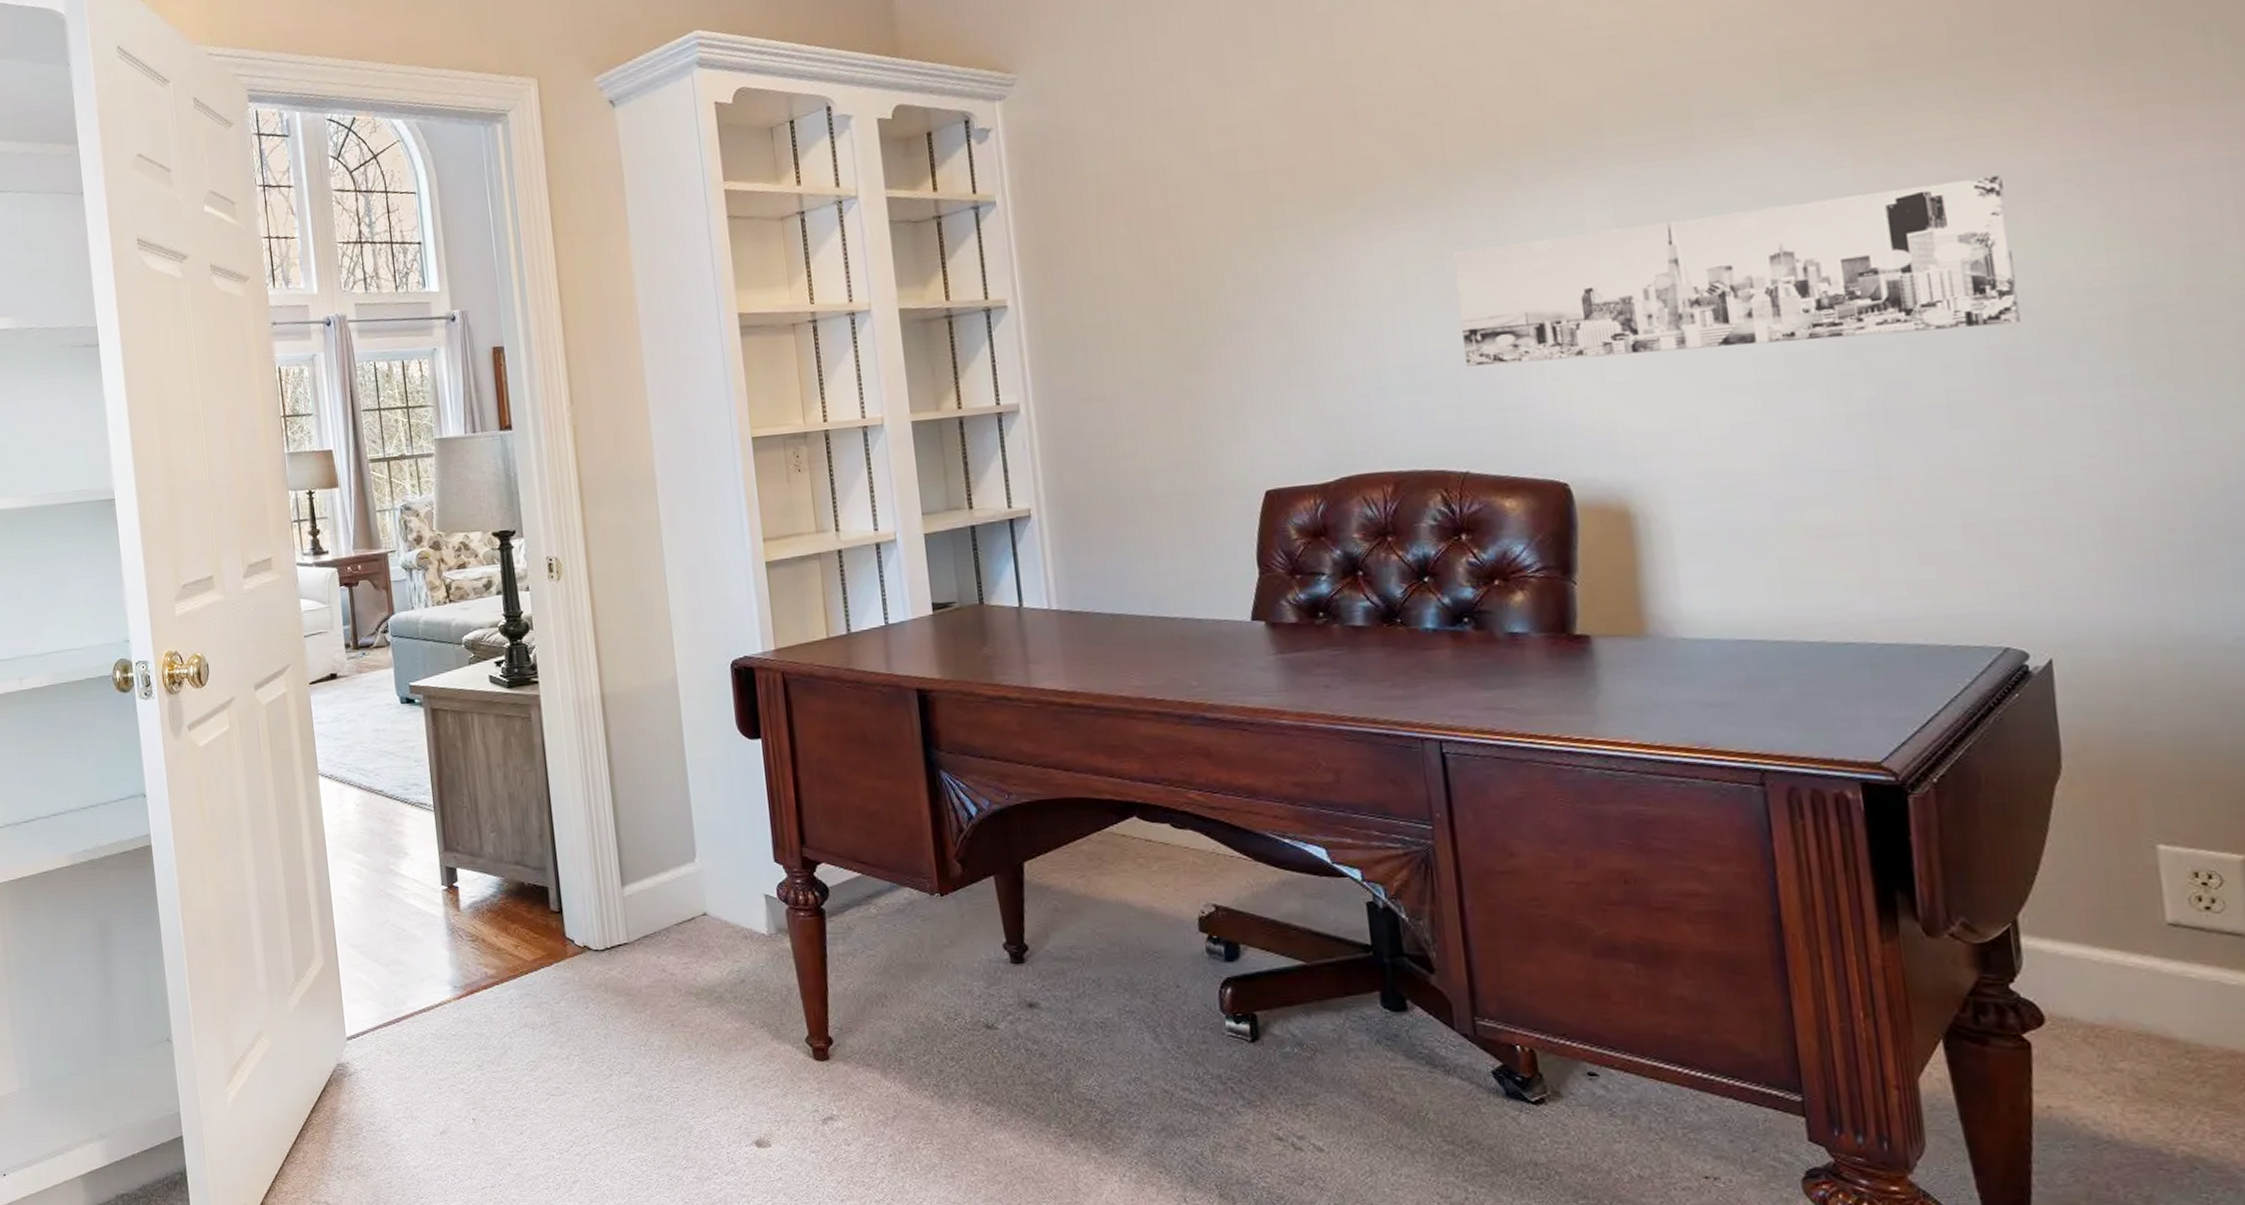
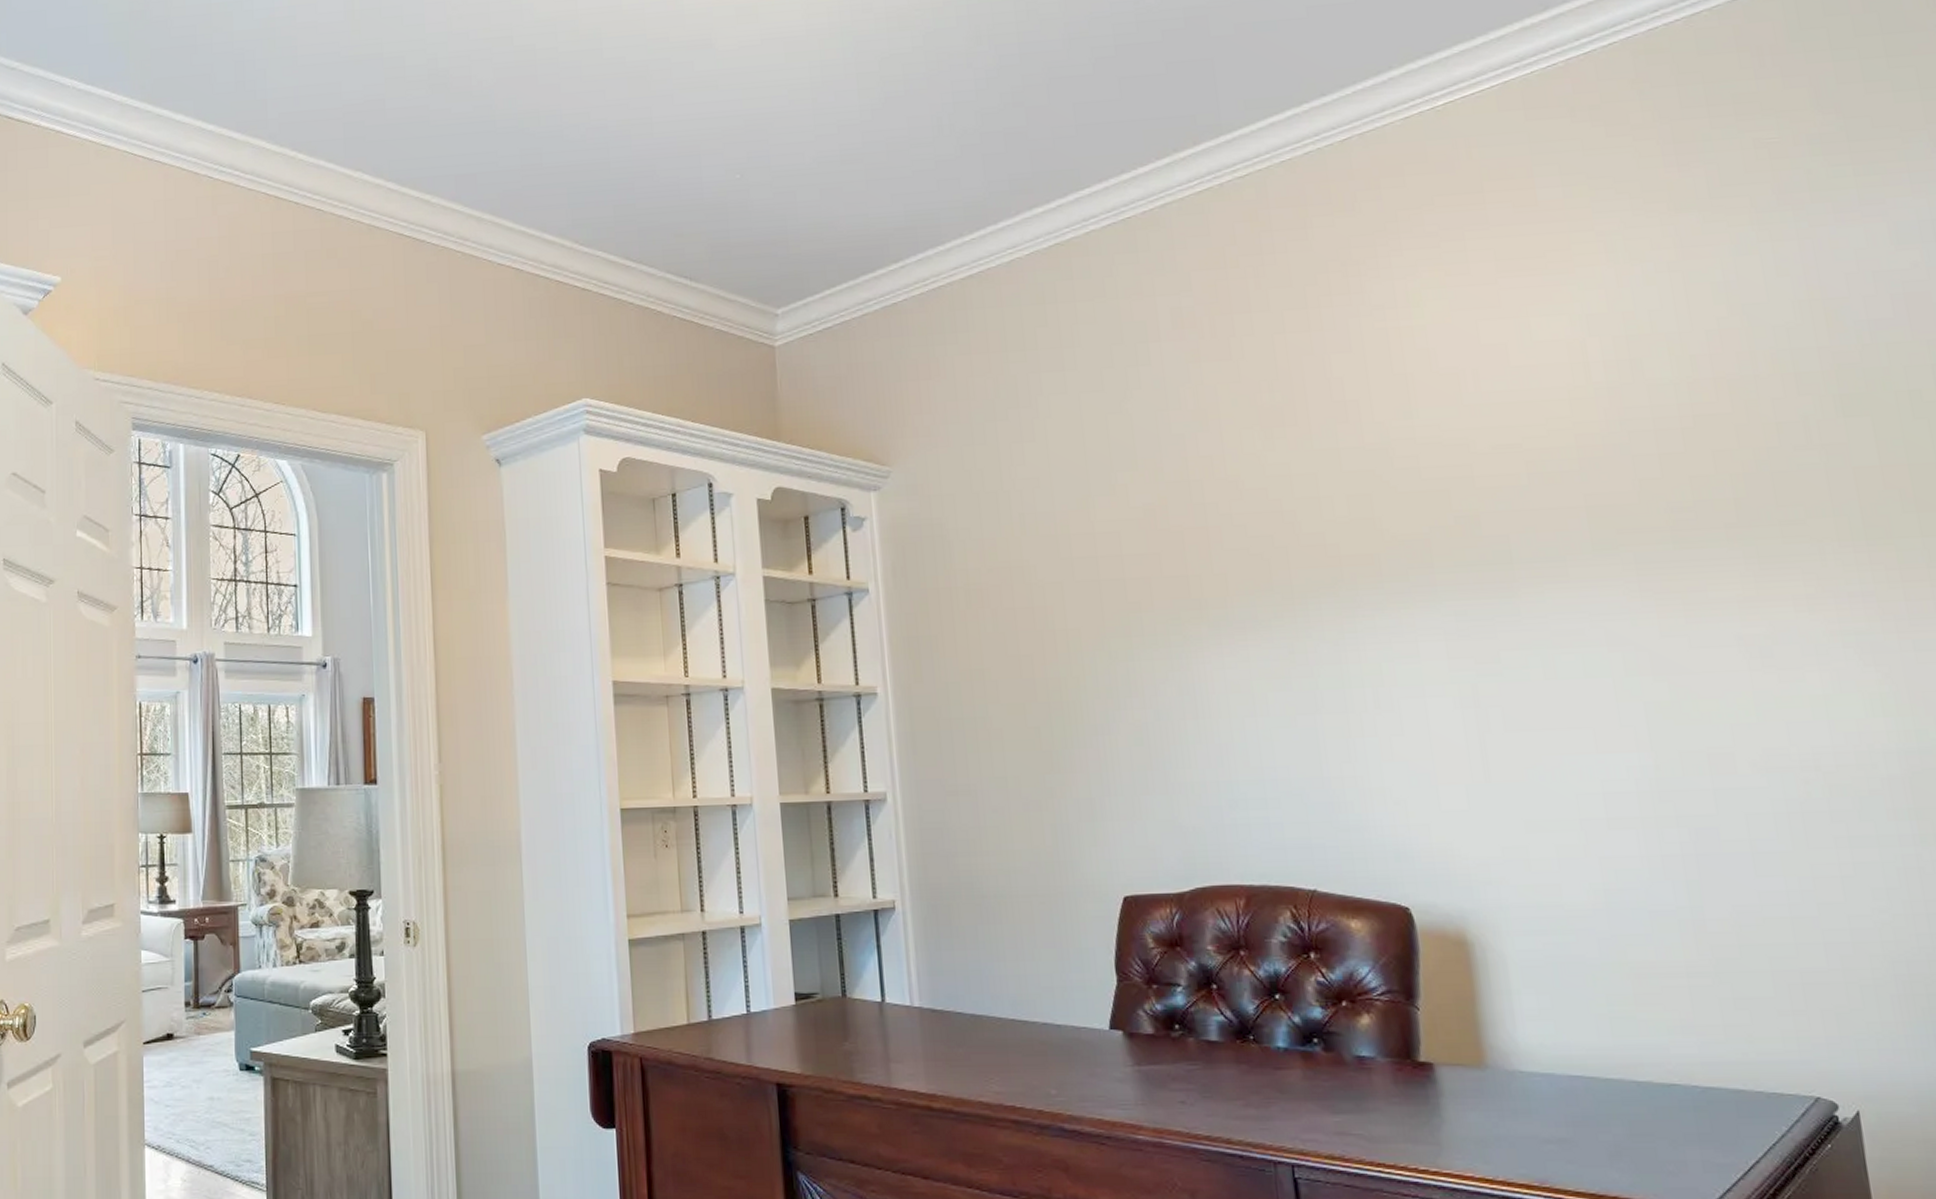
wall art: present [1453,175,2020,367] -> none [1299,637,1812,785]

